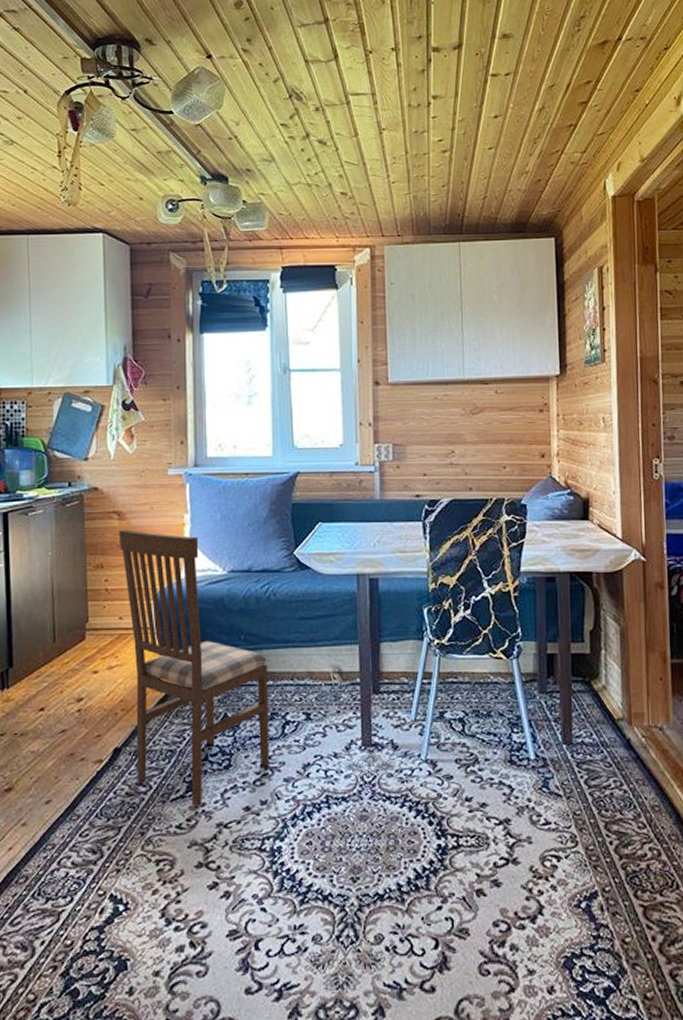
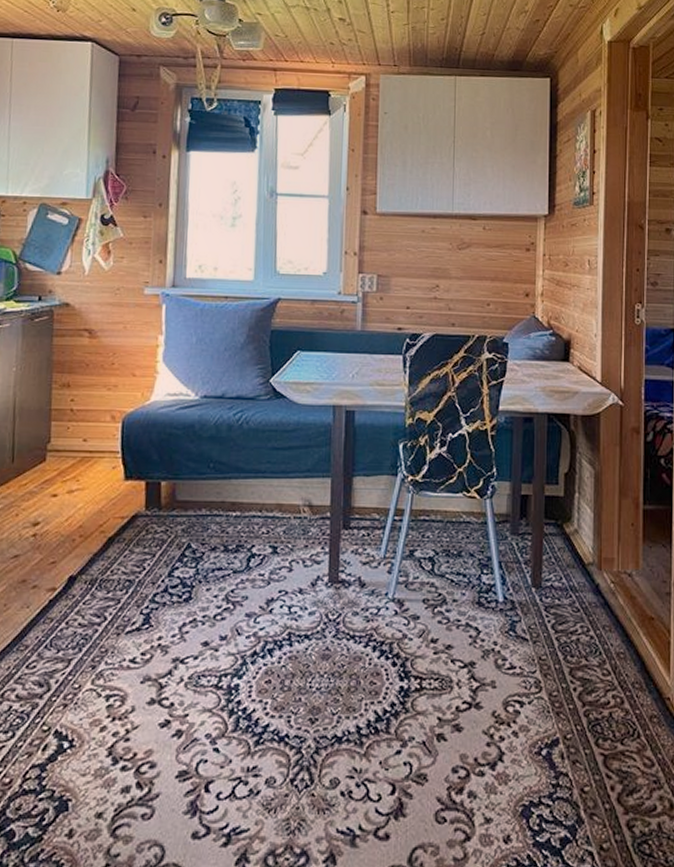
dining chair: present [119,529,270,807] -> none [88,348,236,641]

